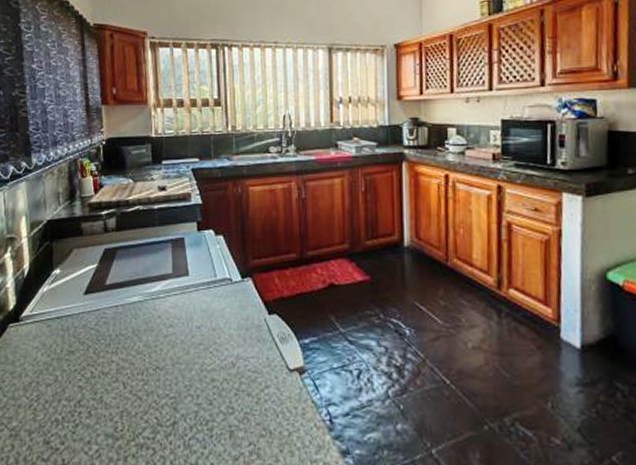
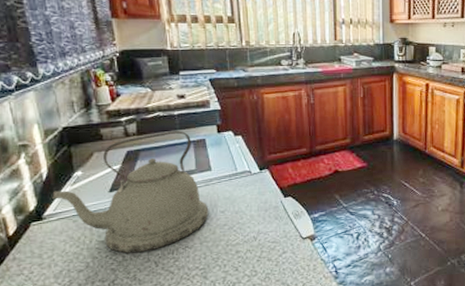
kettle: none [29,228,184,370] -> present [51,131,209,254]

